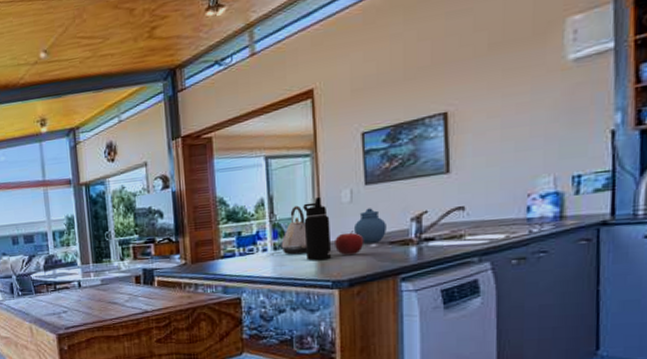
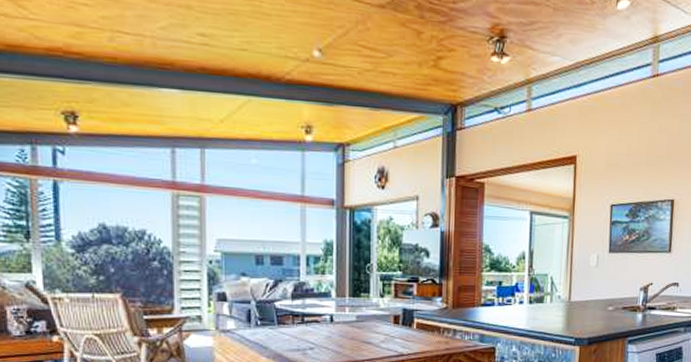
kettle: present [281,205,308,255] -> none [536,263,559,310]
water bottle: present [303,196,332,261] -> none [556,257,579,318]
fruit: present [335,231,364,256] -> none [580,293,604,316]
jar: present [353,208,386,244] -> none [596,274,622,306]

